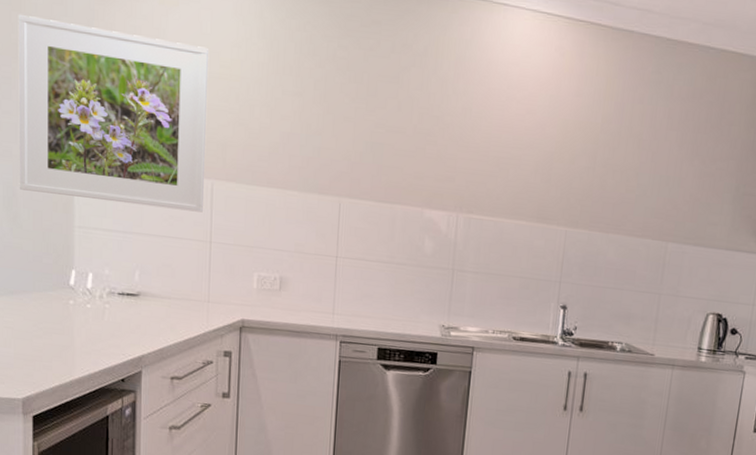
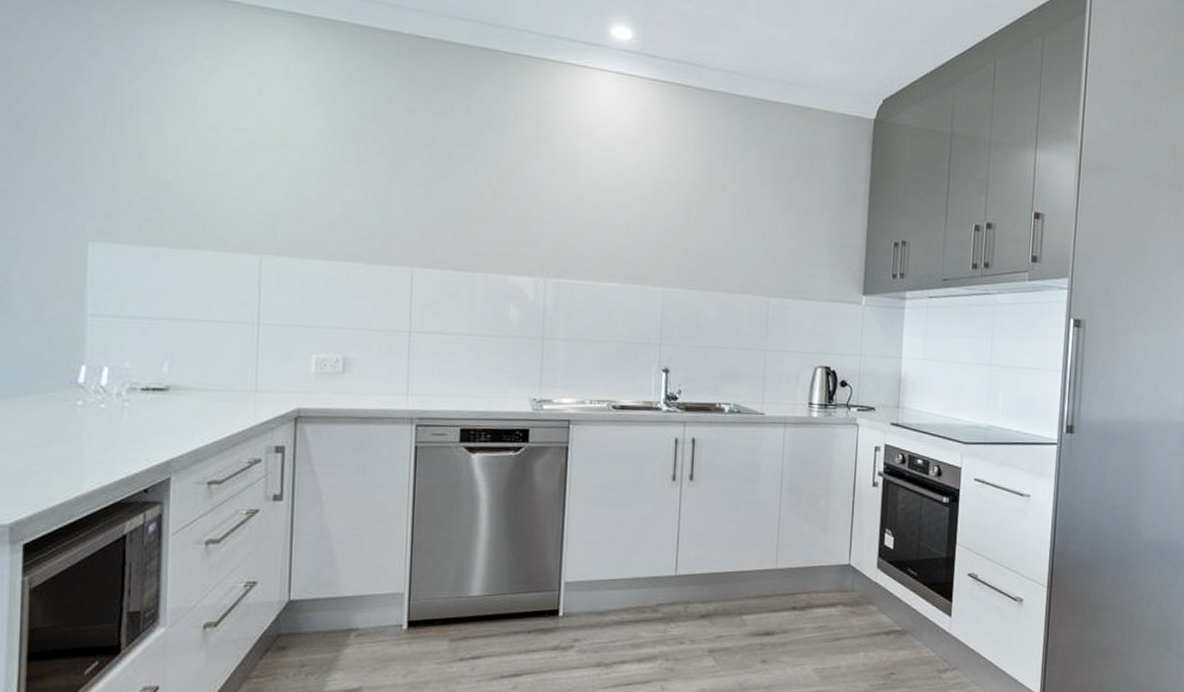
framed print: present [18,15,209,213] -> none [14,82,257,292]

